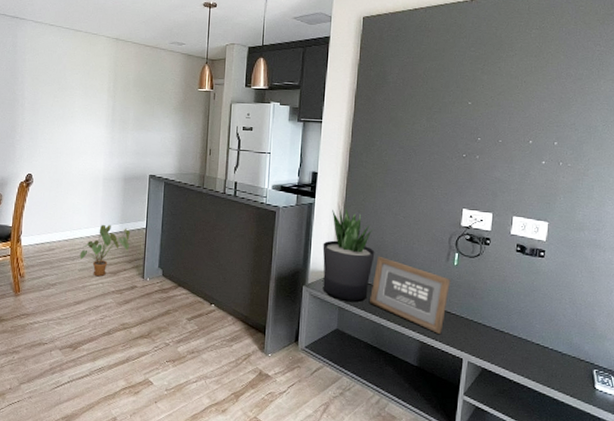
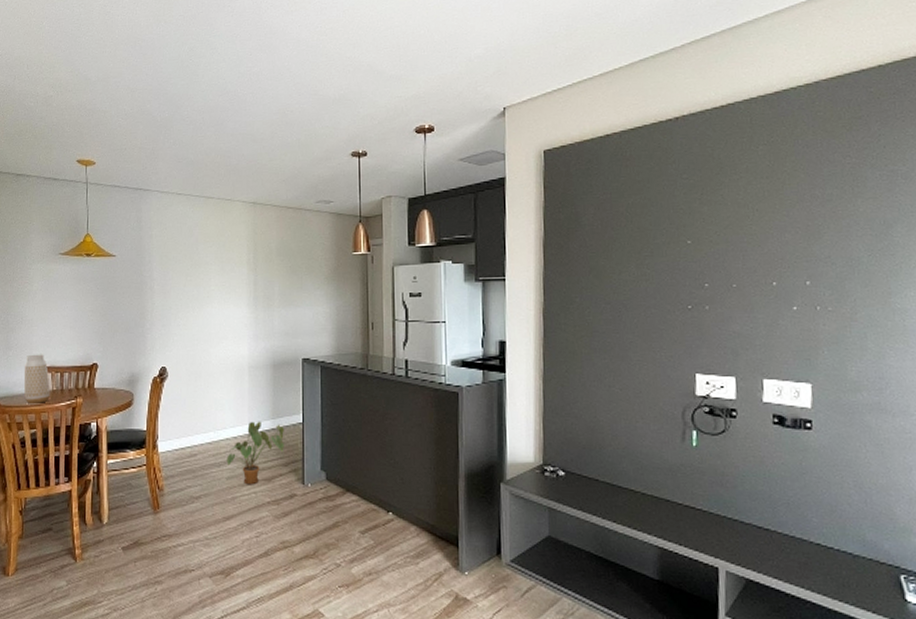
planter: present [322,203,375,302] -> none [520,377,588,501]
picture frame: present [370,256,451,334] -> none [587,440,691,536]

